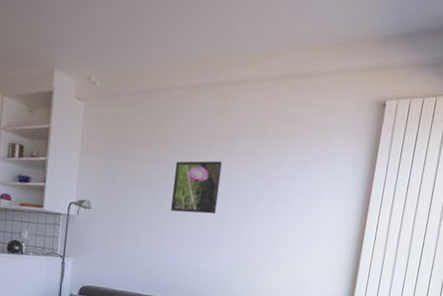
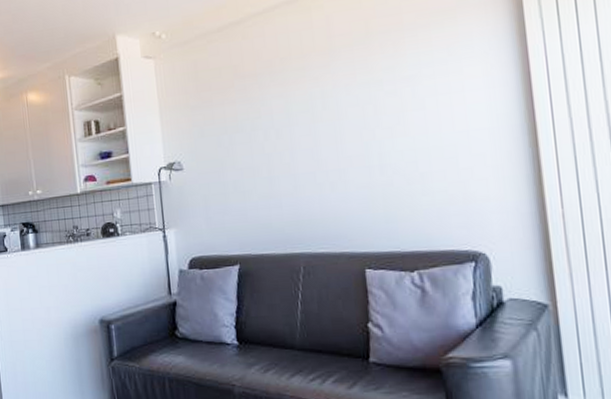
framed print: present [171,160,222,215] -> none [268,81,330,152]

